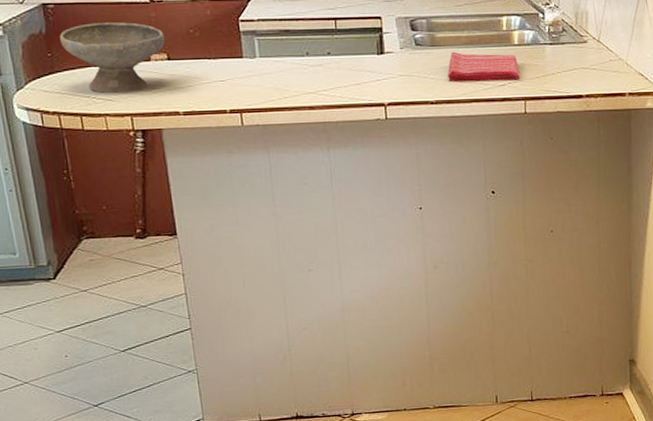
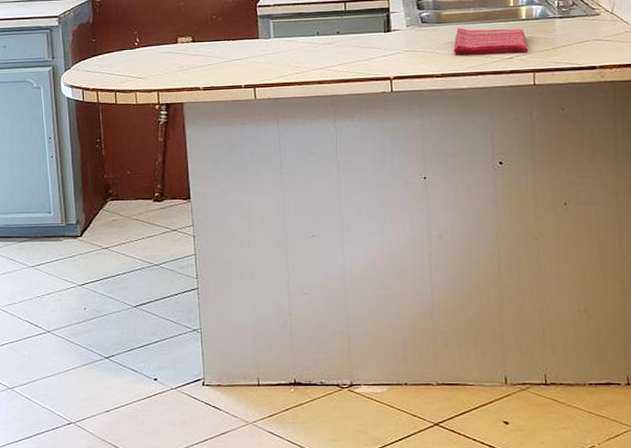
bowl: present [59,22,165,94] -> none [103,11,191,73]

